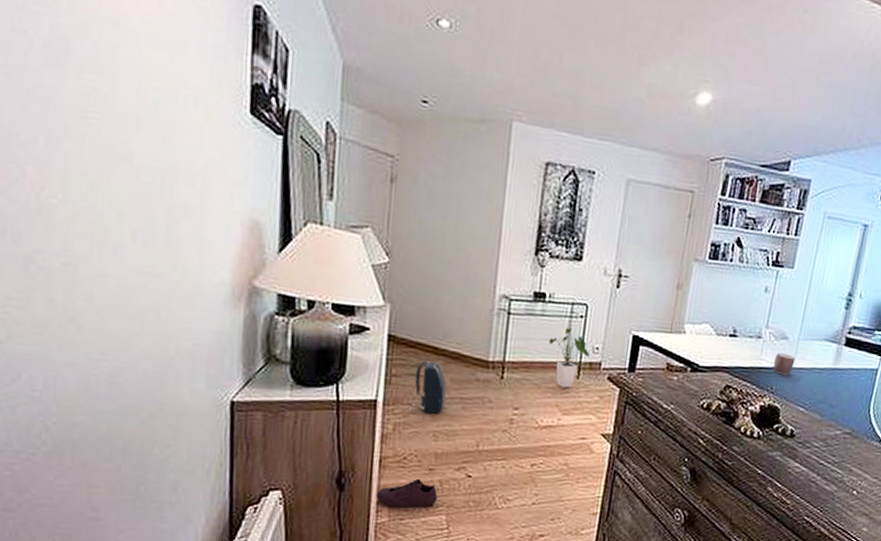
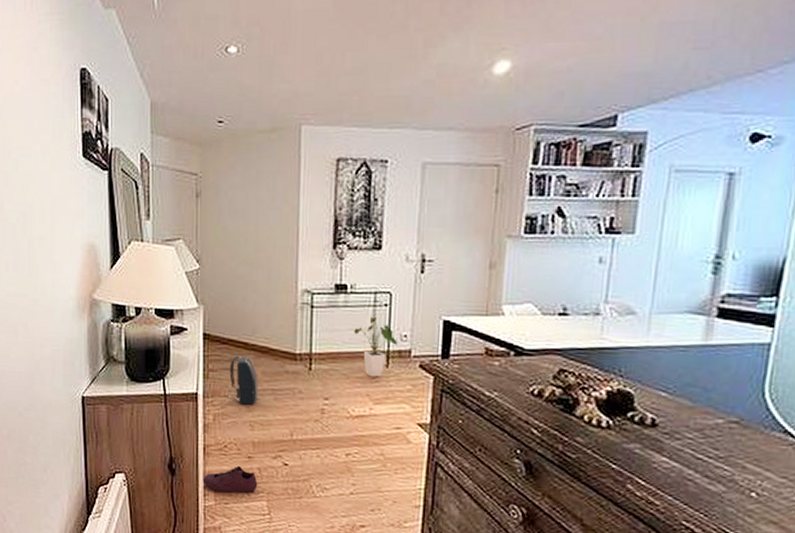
mug: present [772,352,795,376] -> none [618,329,648,356]

